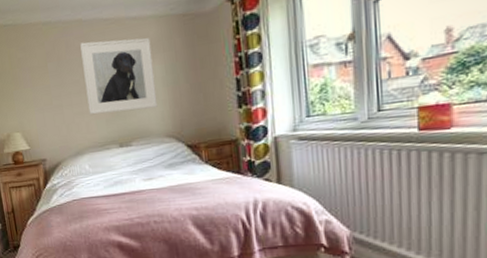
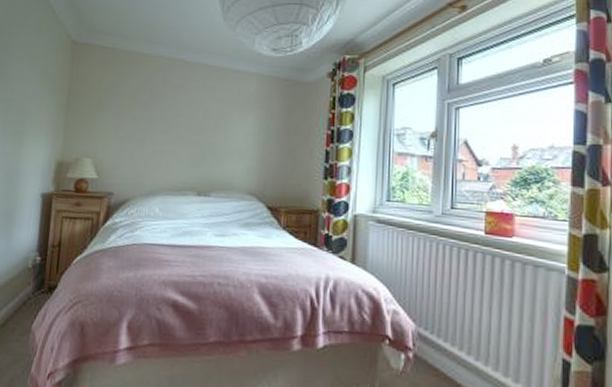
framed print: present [80,37,158,115] -> none [172,82,249,162]

